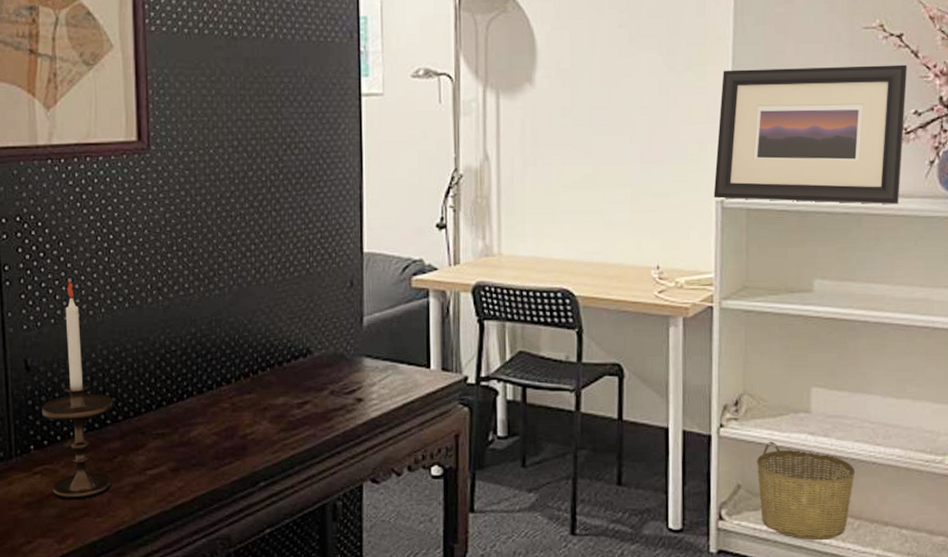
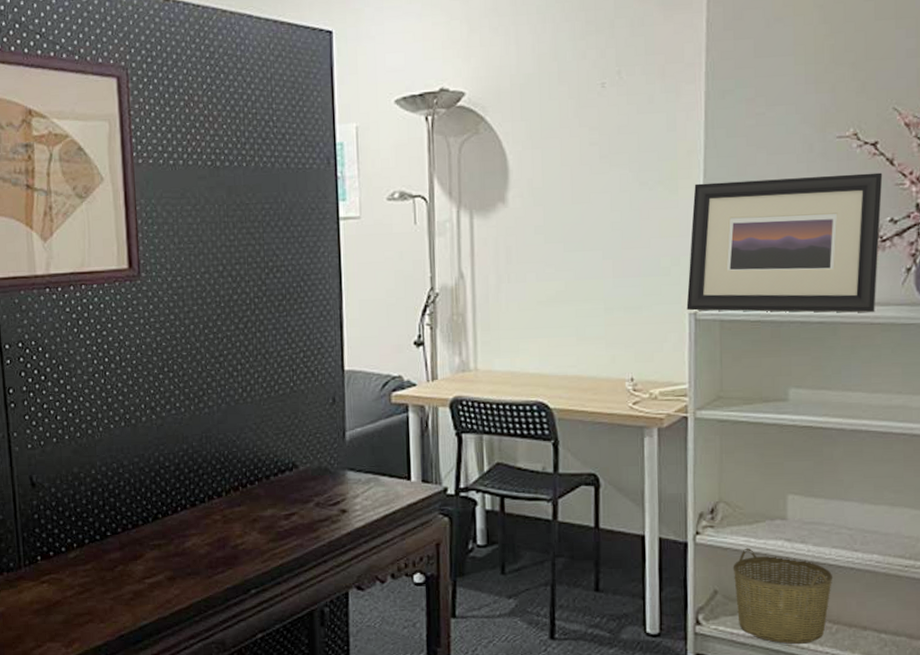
candlestick: present [42,280,113,500] -> none [47,401,113,607]

